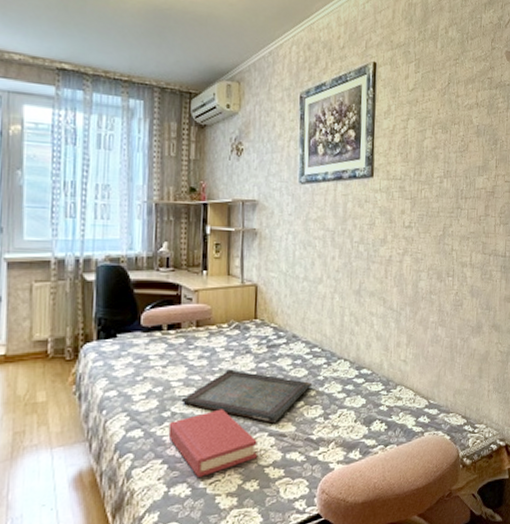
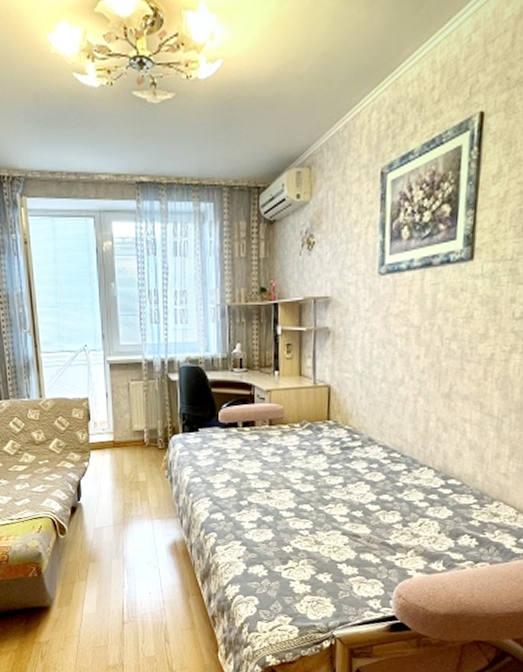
hardback book: present [168,409,257,477] -> none [246,504,330,562]
serving tray: present [181,369,311,424] -> none [257,467,389,524]

